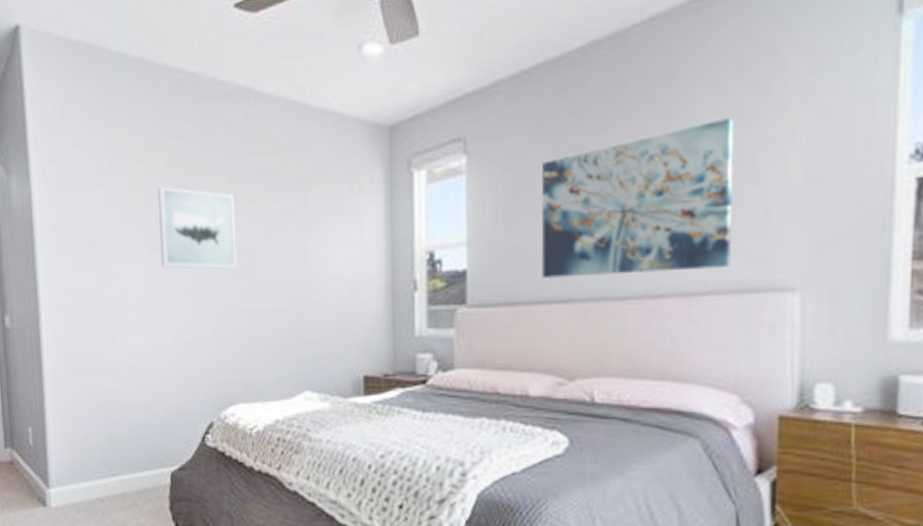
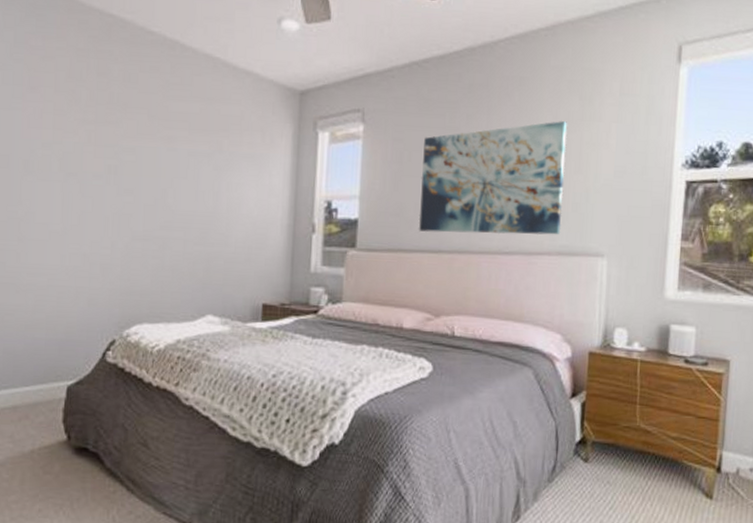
wall art: present [158,186,238,270] -> none [74,117,153,200]

